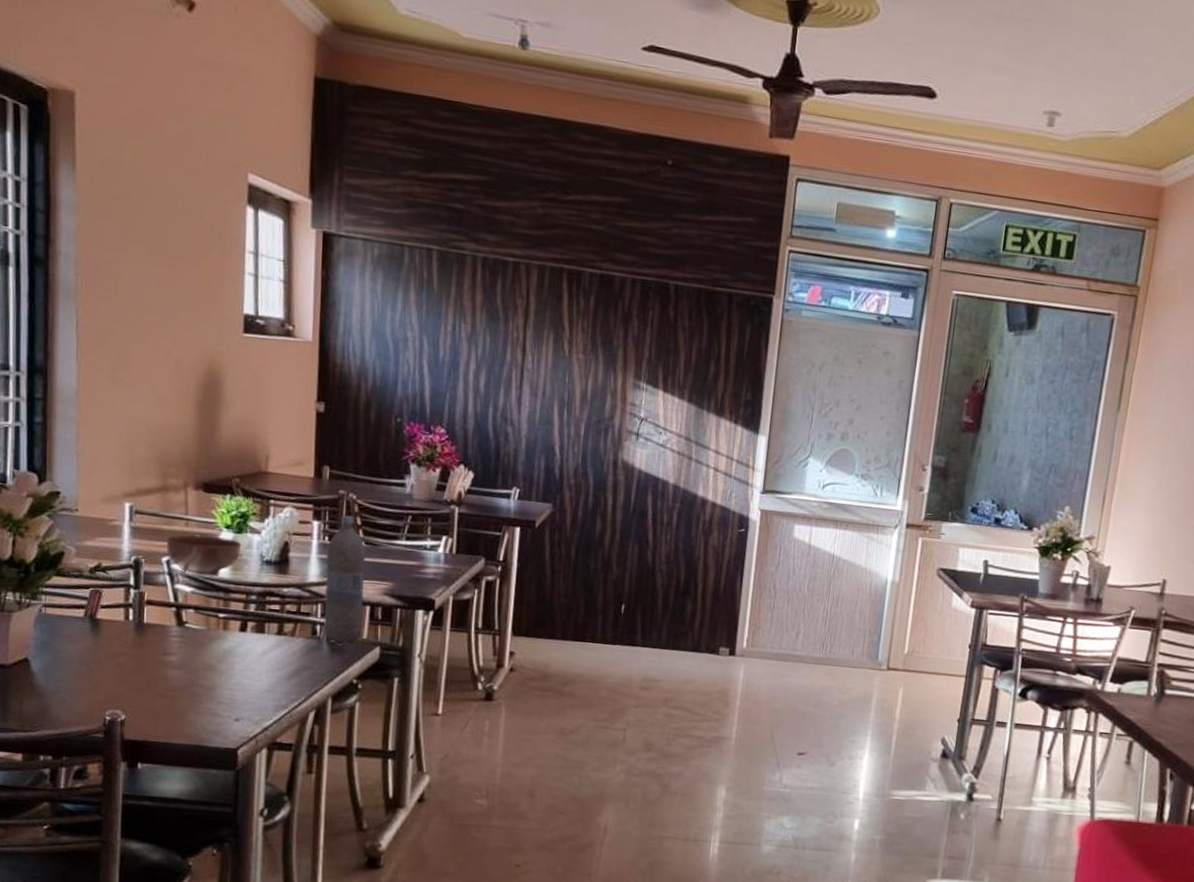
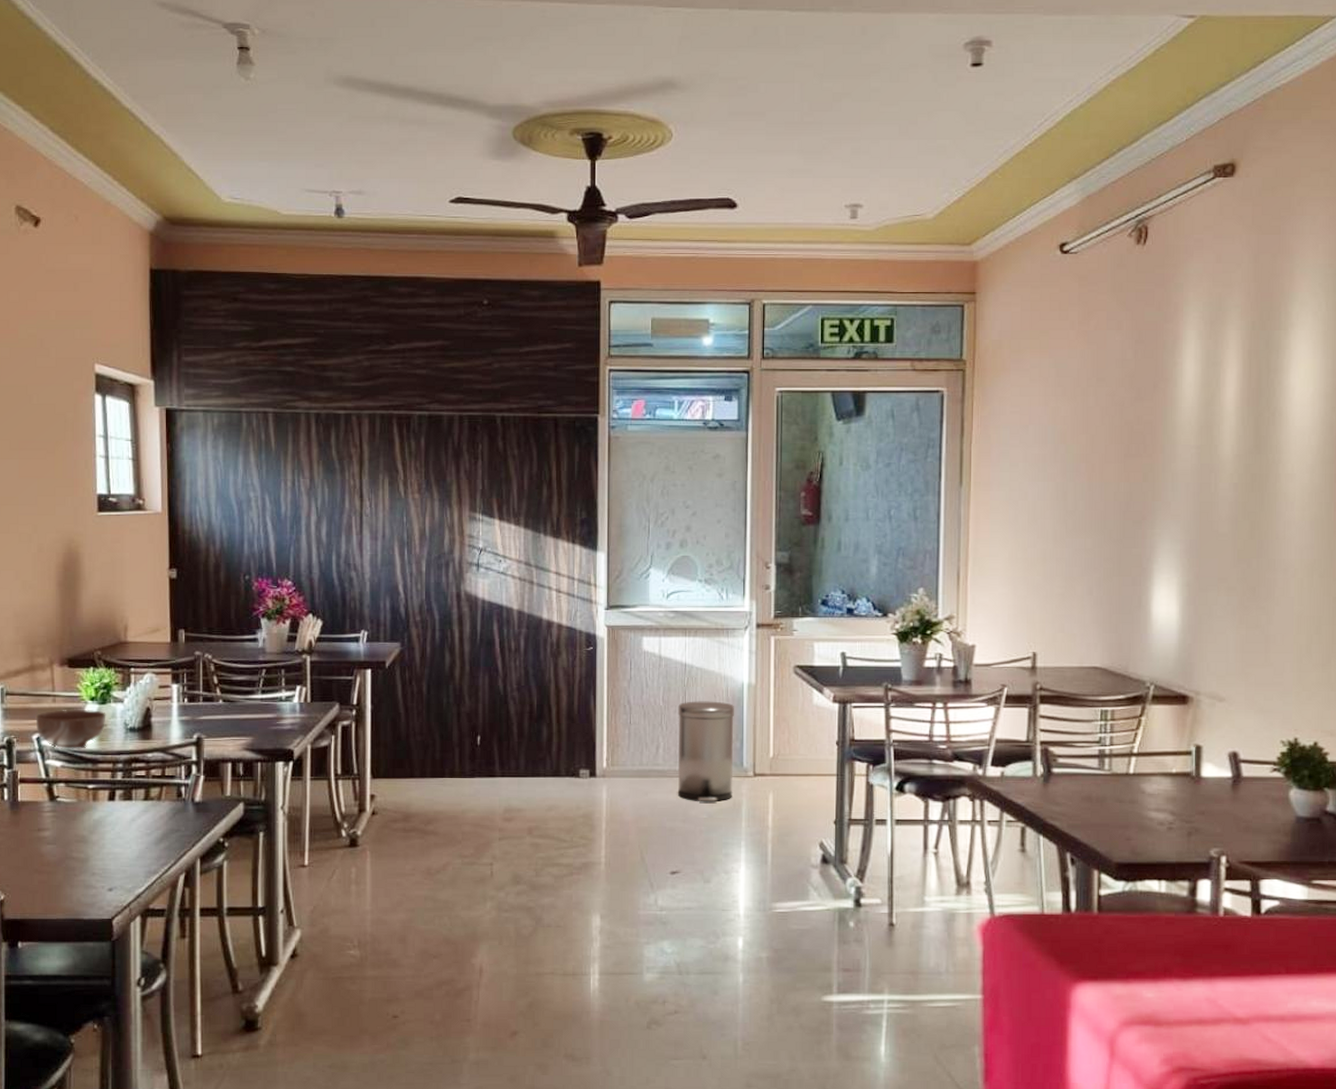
water bottle: present [324,515,365,645] -> none [187,675,225,805]
pedal bin: none [813,592,876,691] -> present [678,701,734,801]

